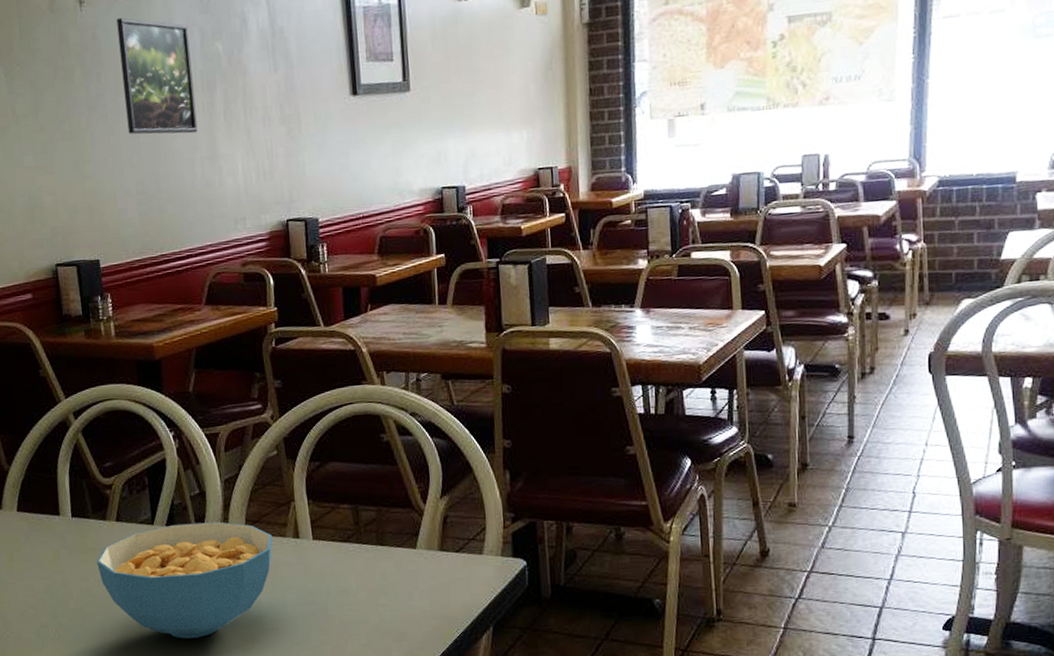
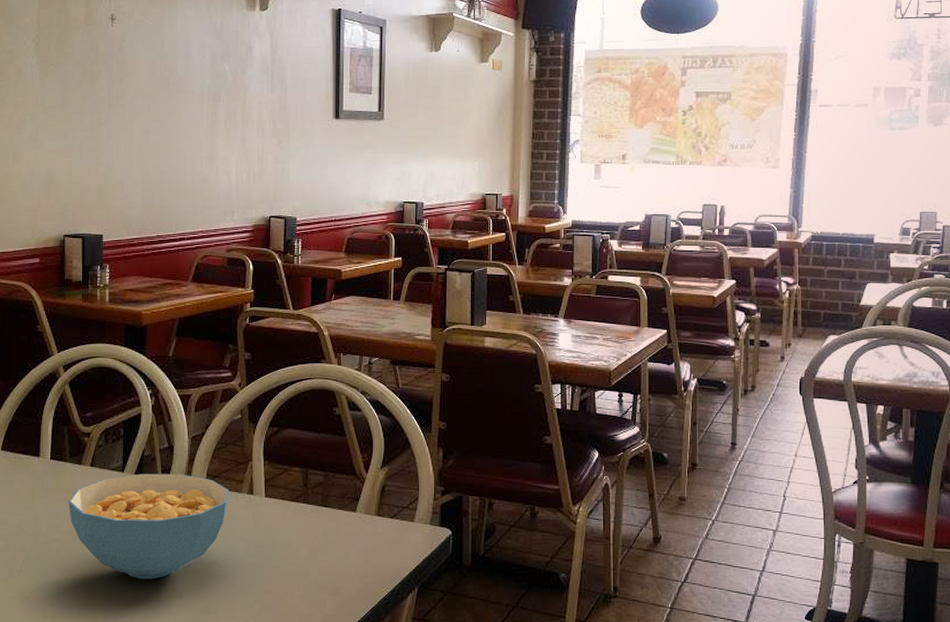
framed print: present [116,17,198,135] -> none [141,35,201,136]

